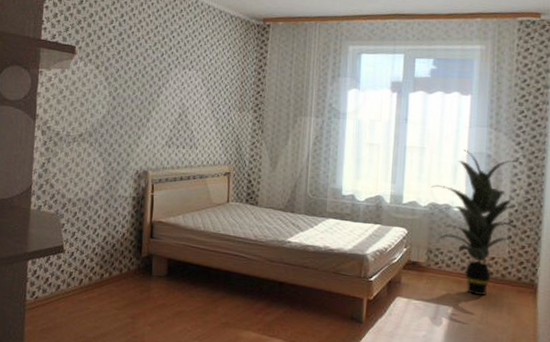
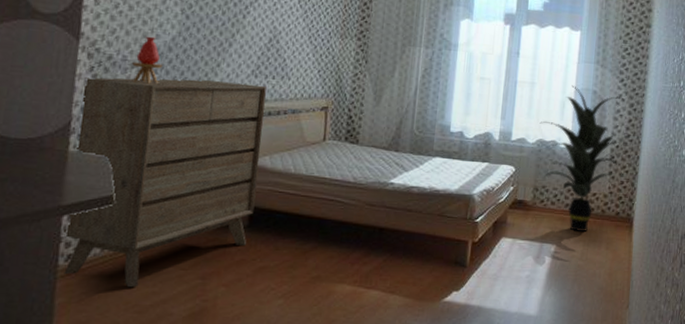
dresser: none [28,150,178,322] -> present [62,77,266,288]
vase: none [74,115,97,155] -> present [132,36,163,84]

